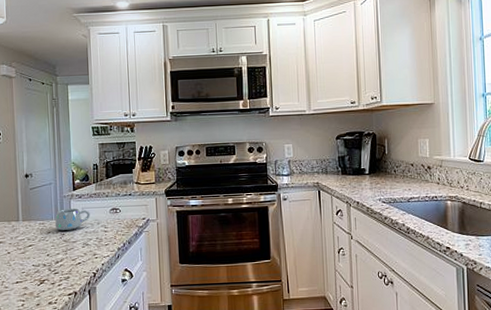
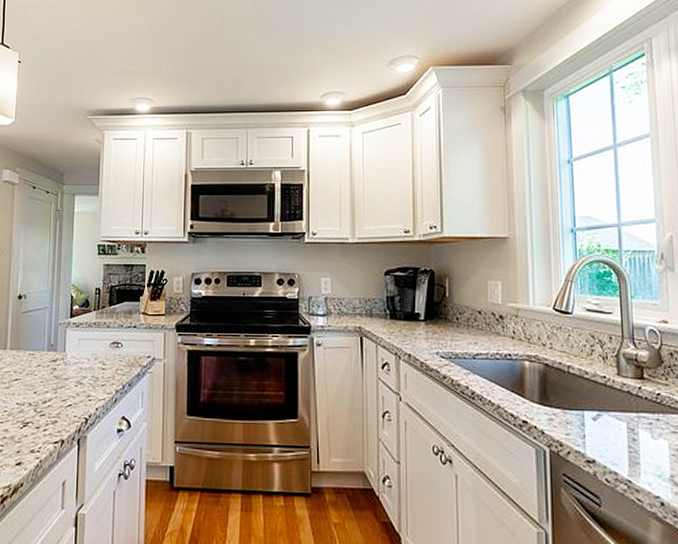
mug: present [54,208,90,231] -> none [46,338,88,364]

